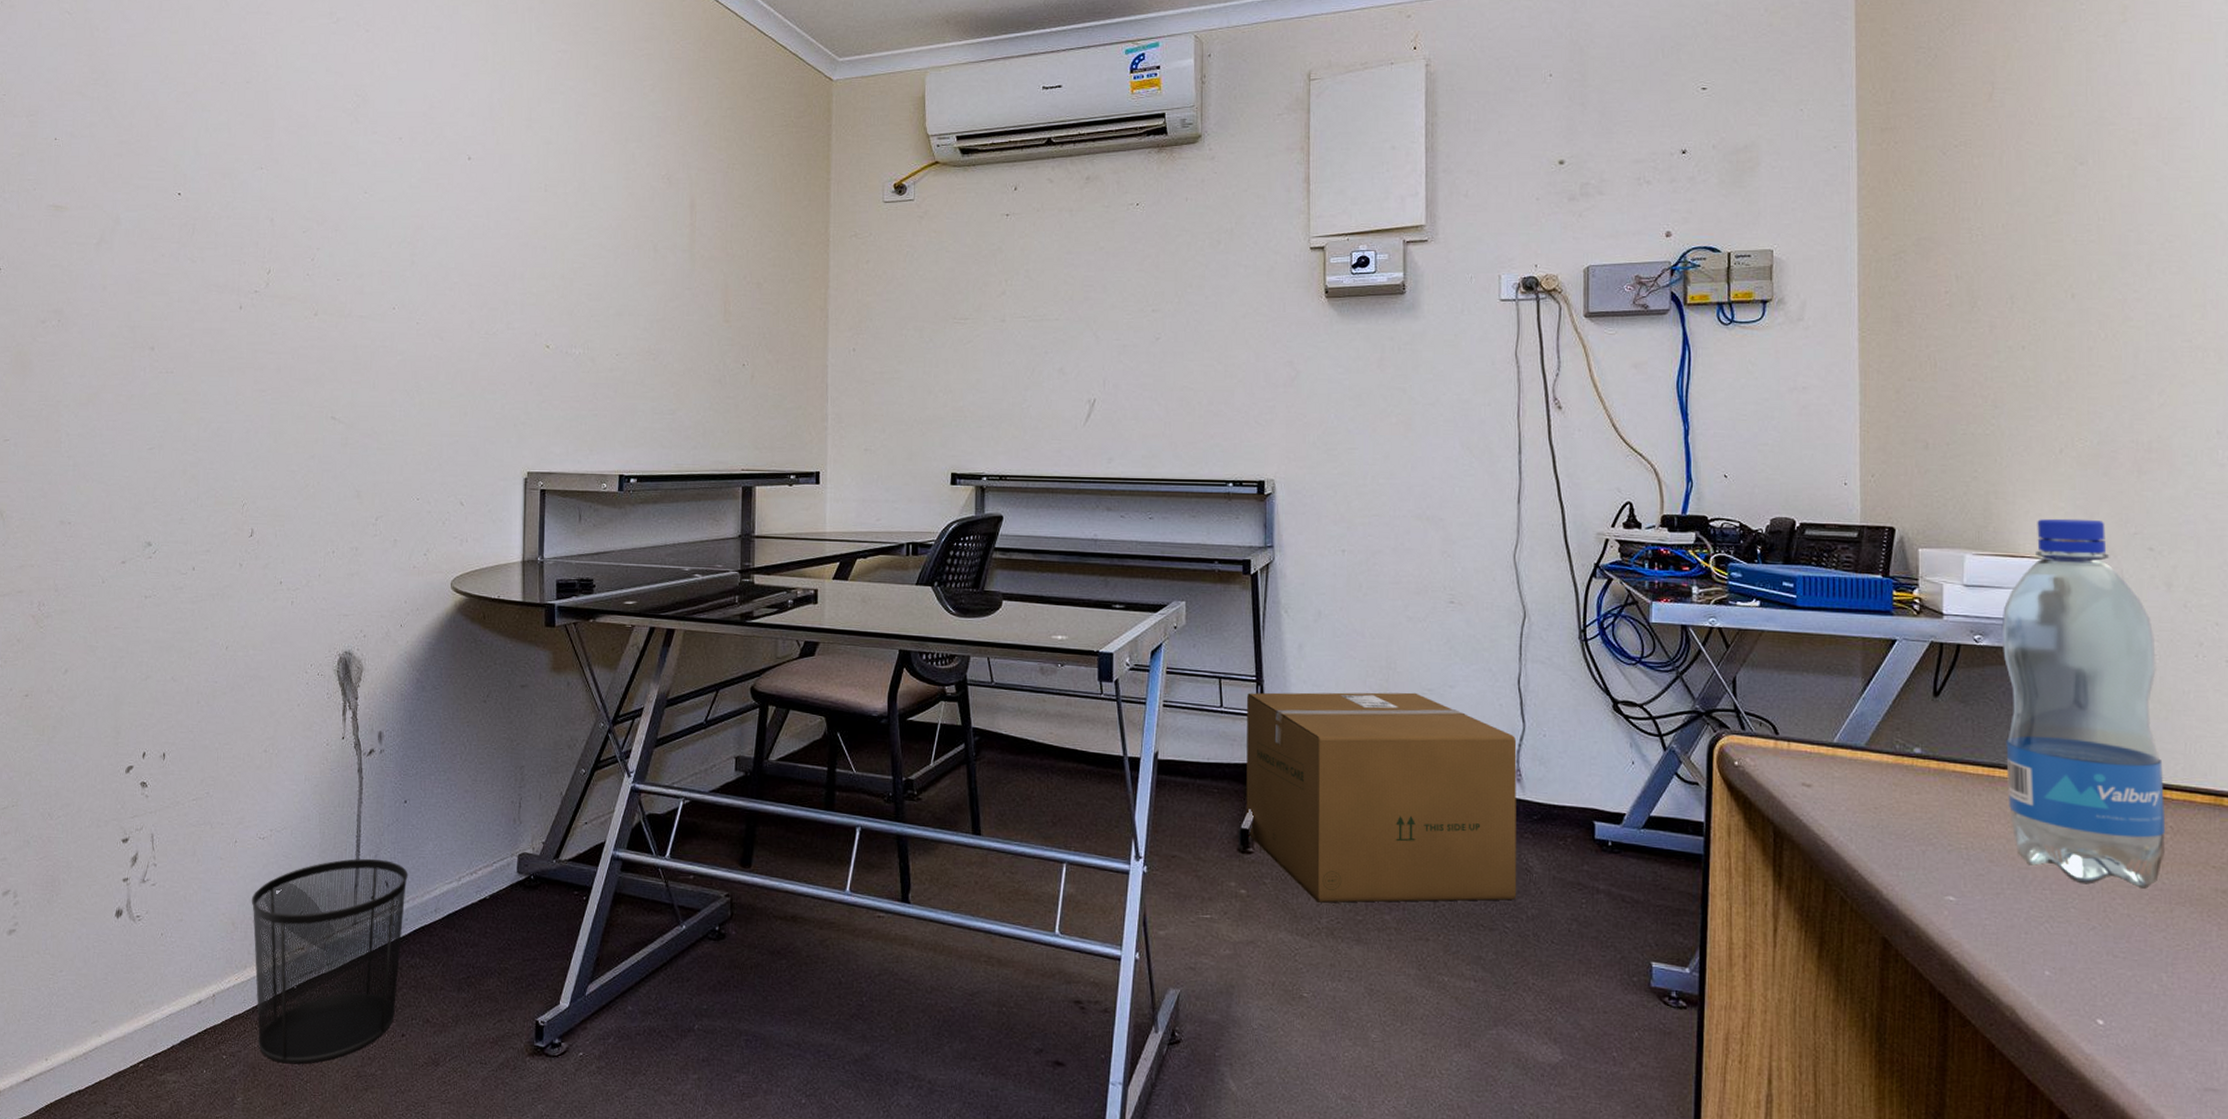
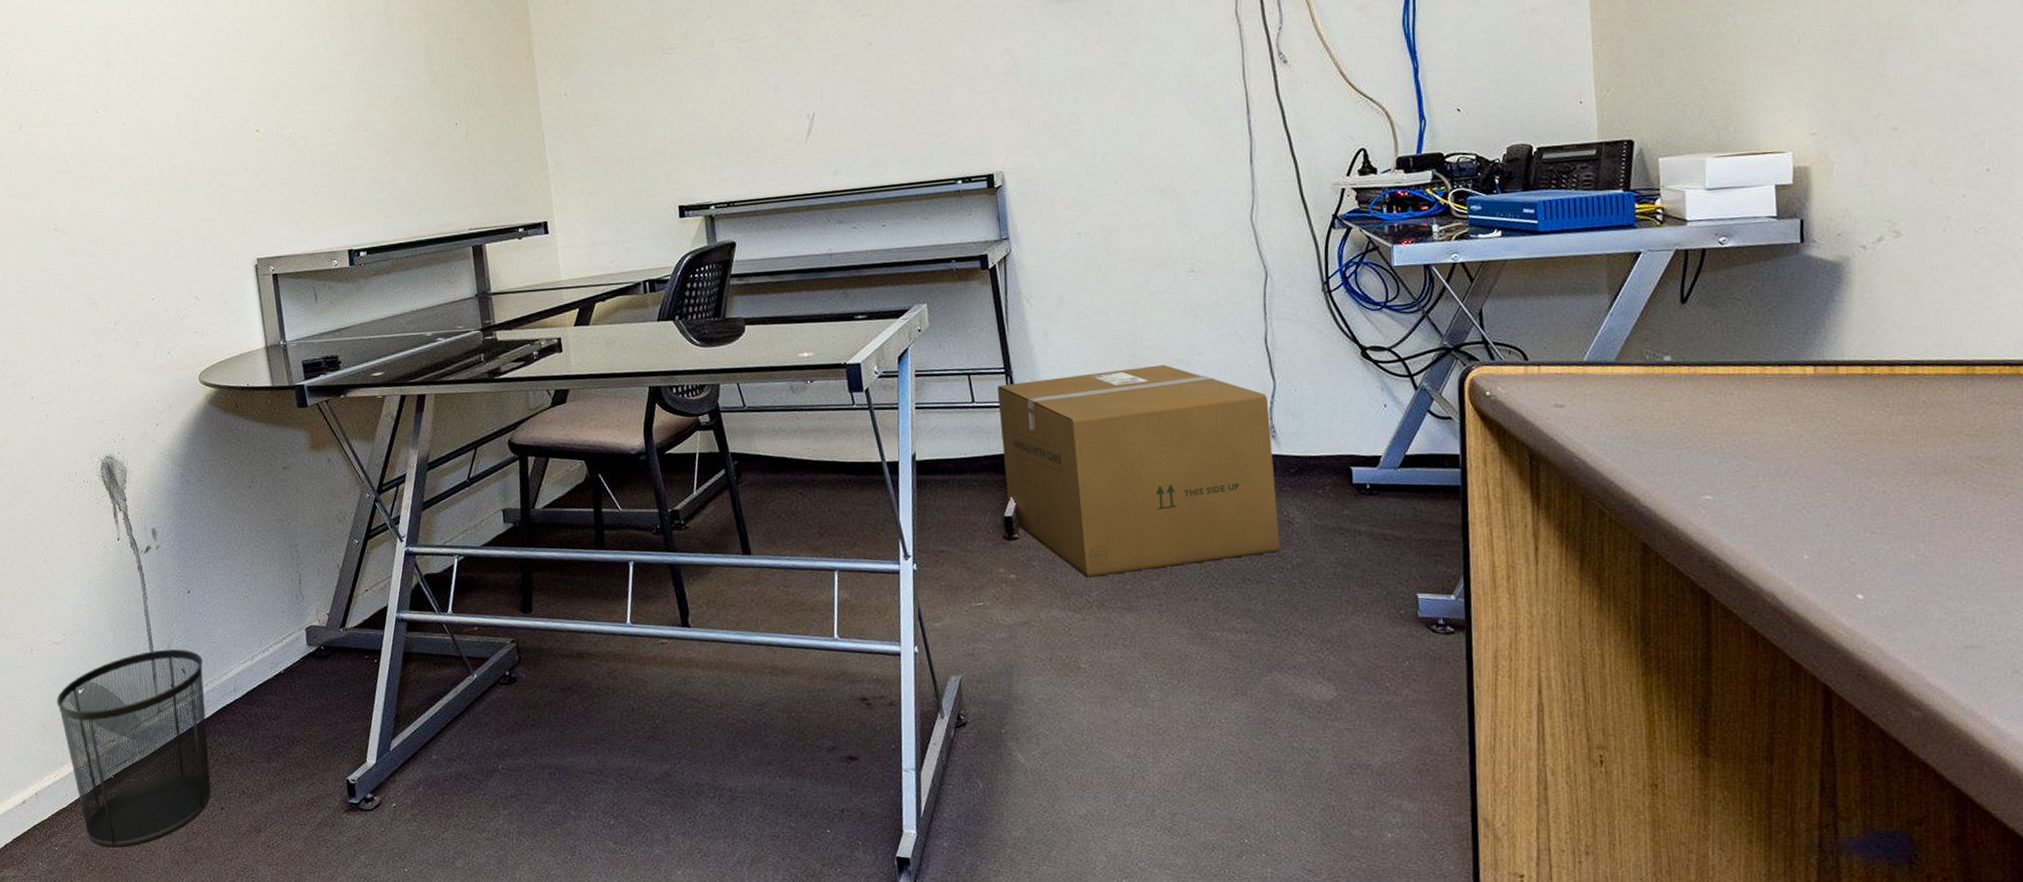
bottle: present [2001,518,2166,889] -> none [1746,106,1919,468]

